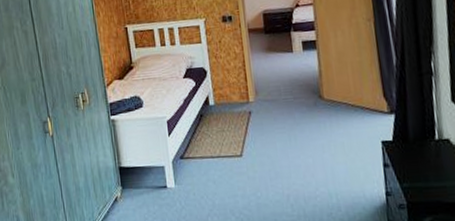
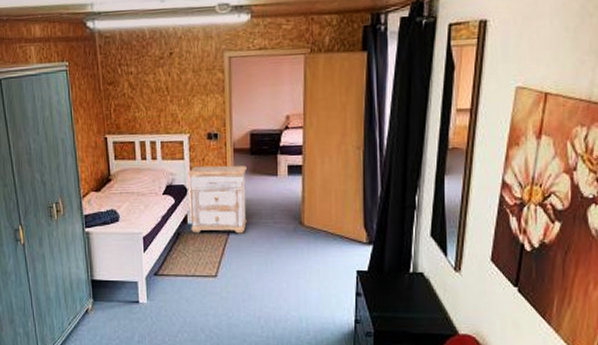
nightstand: none [206,45,267,114] -> present [187,165,247,234]

